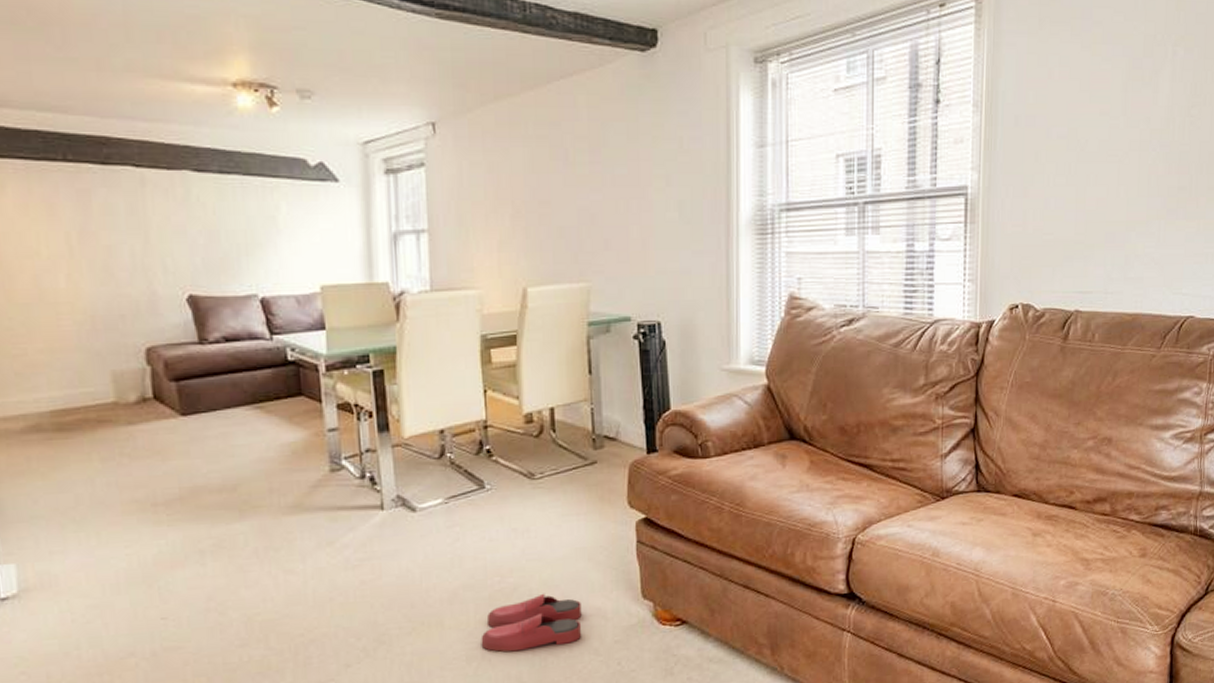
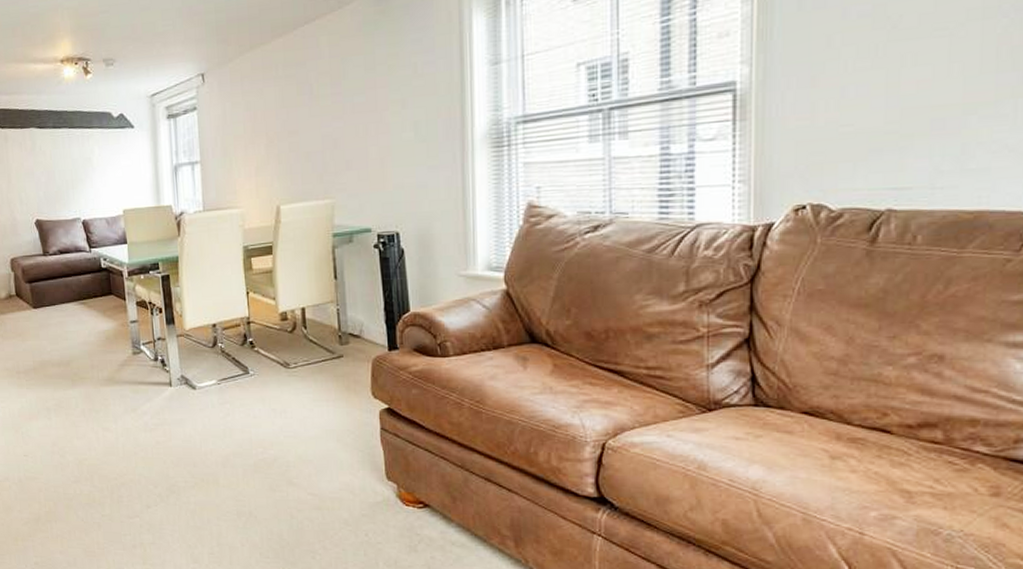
slippers: present [481,593,582,653] -> none [248,466,332,513]

